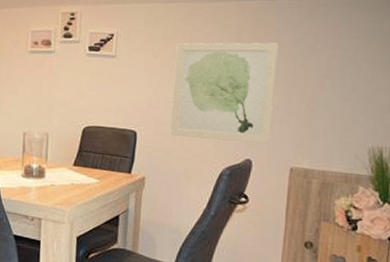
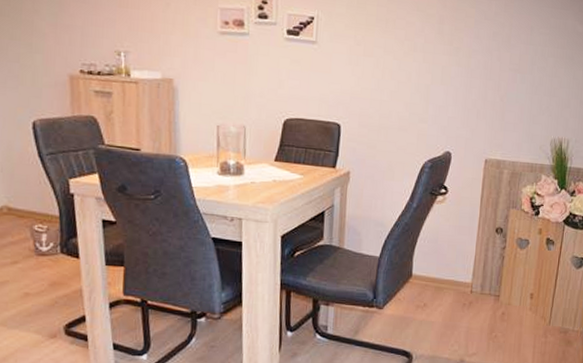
wall art: present [170,42,279,144] -> none [374,31,477,136]

